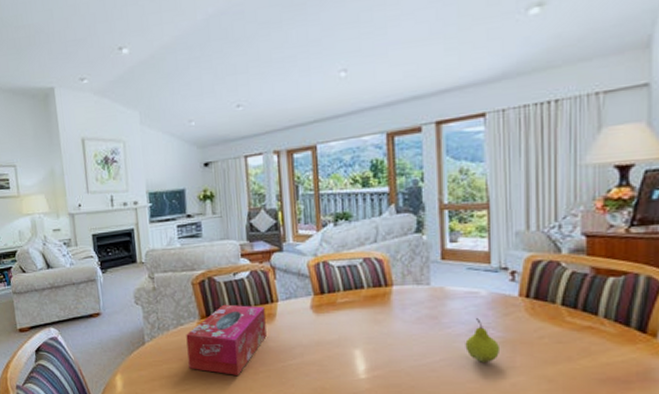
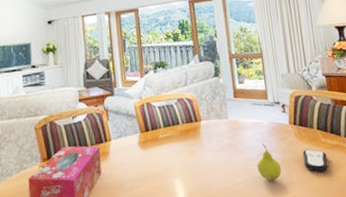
remote control: none [534,329,571,359] -> present [302,149,328,173]

